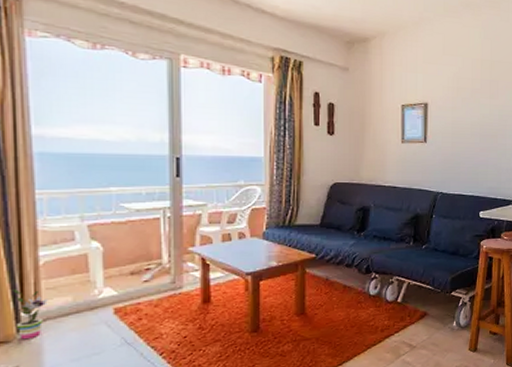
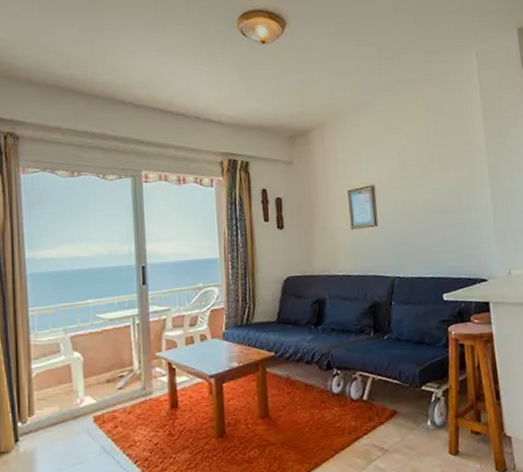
potted plant: present [12,289,48,340] -> none [11,401,39,450]

